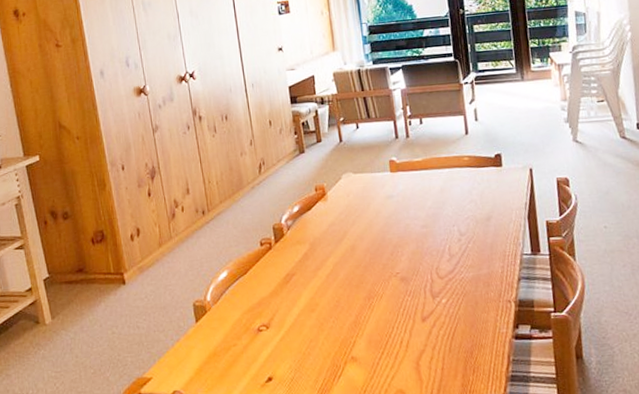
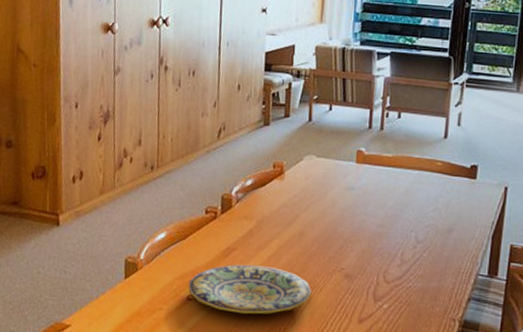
plate: none [256,284,374,336] -> present [188,264,312,315]

